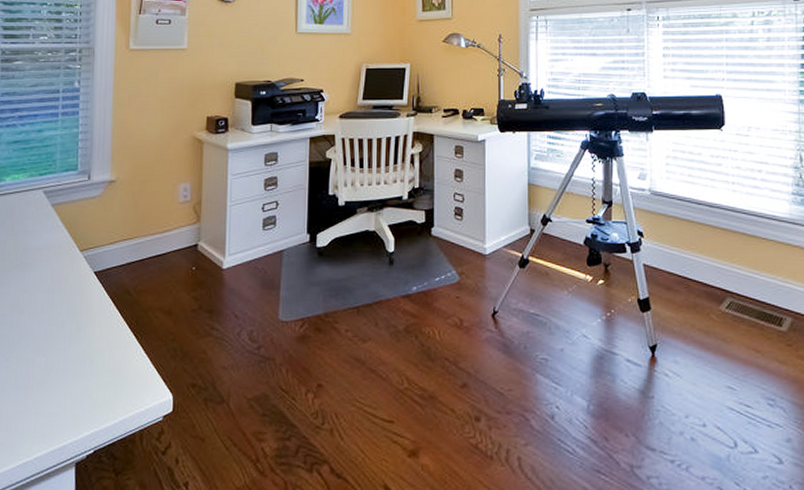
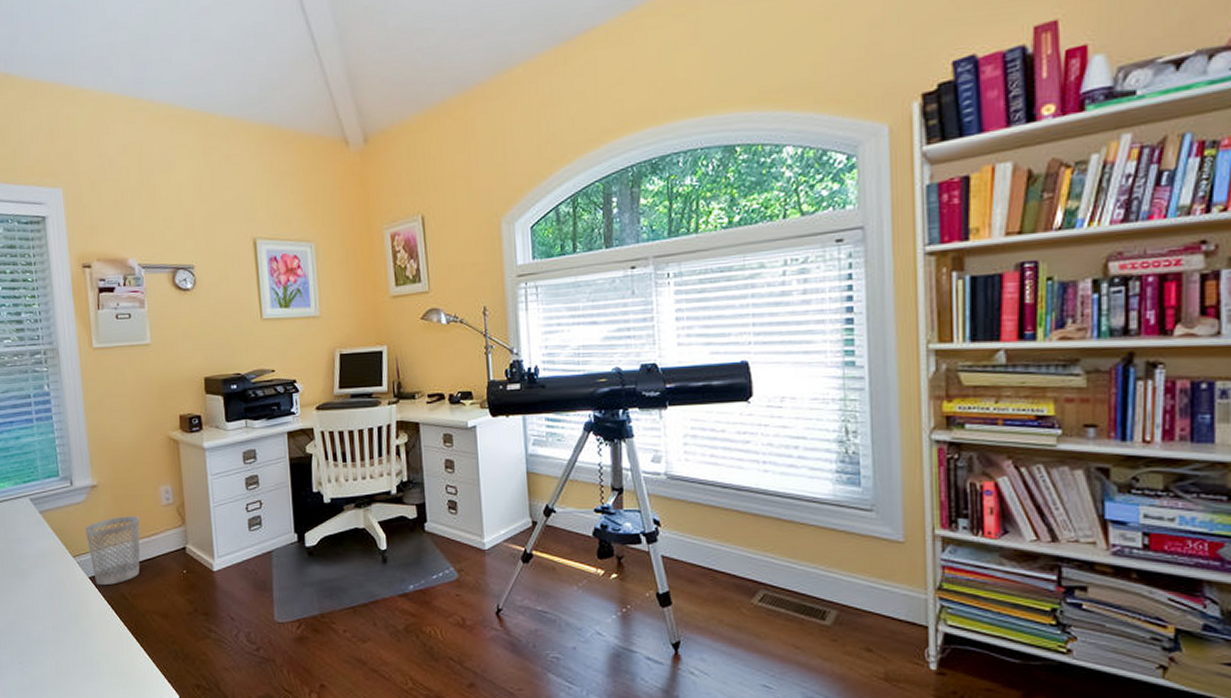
wastebasket: none [97,212,154,281] -> present [85,516,140,586]

